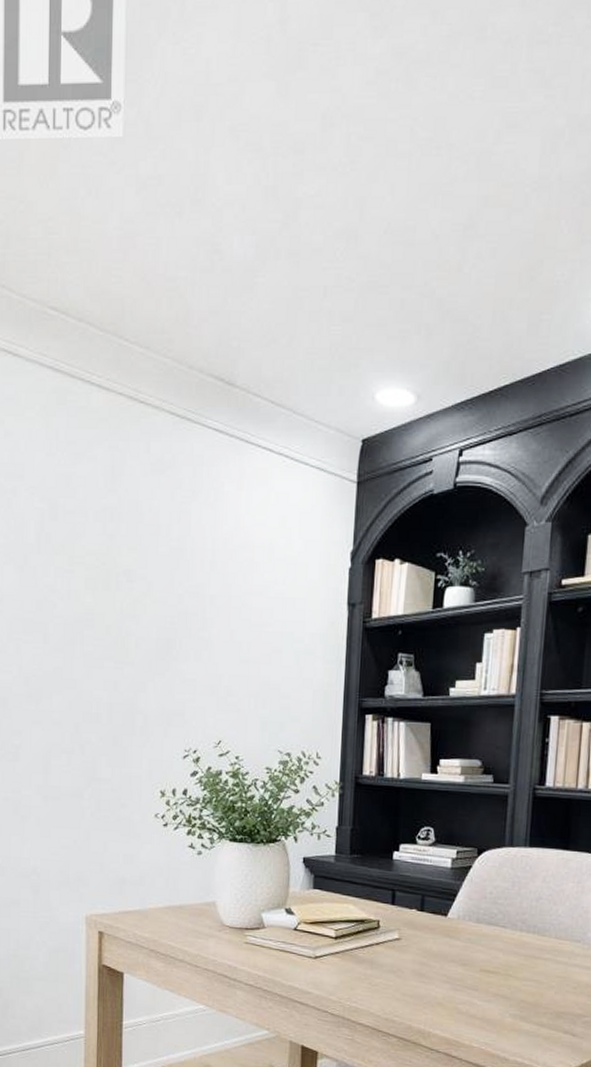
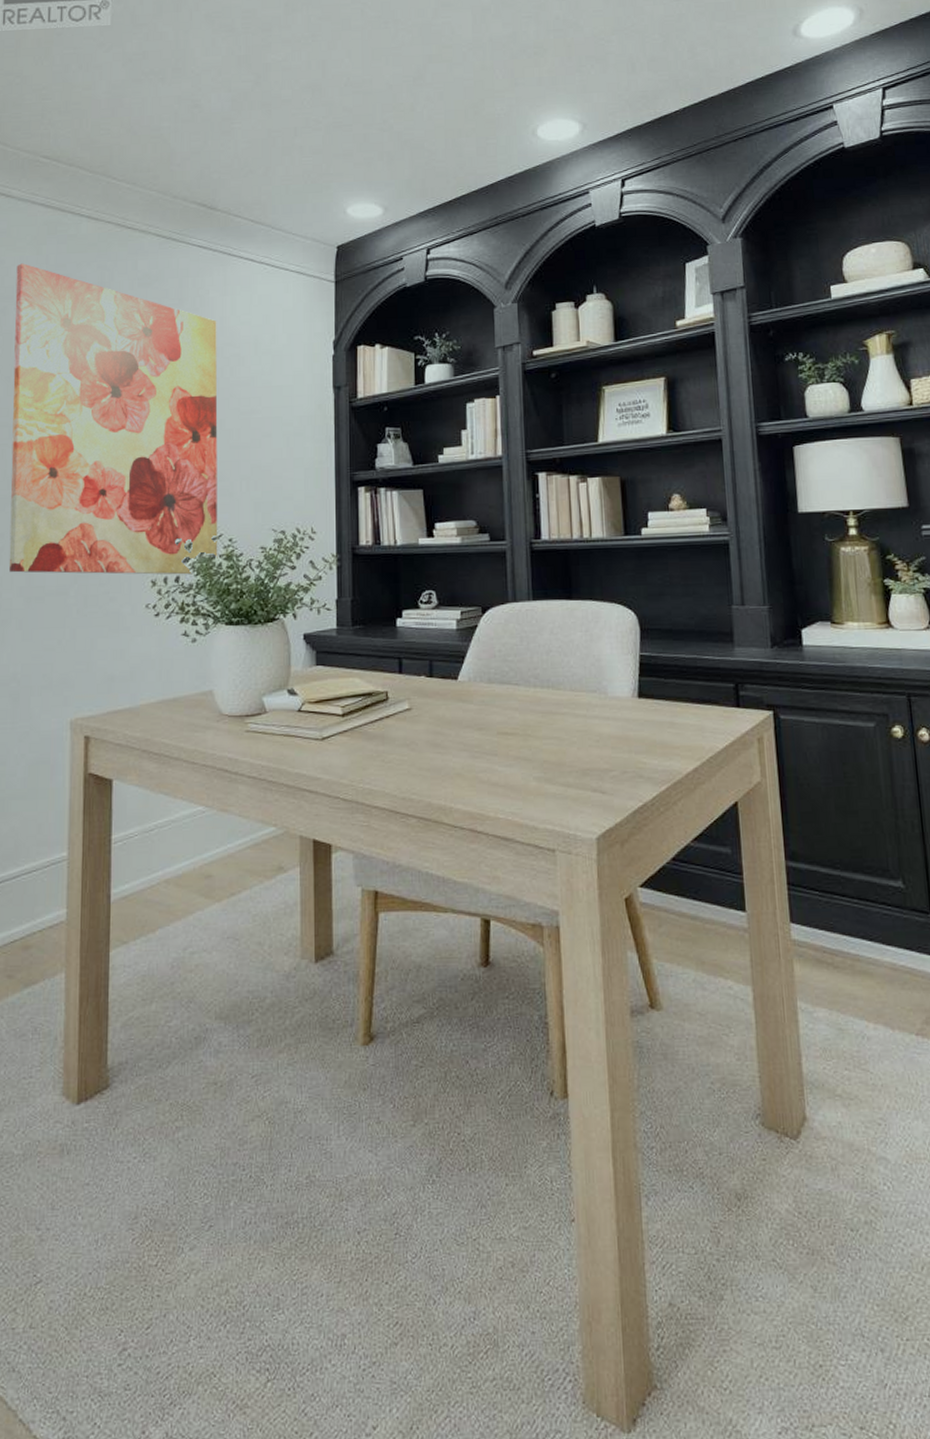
wall art: none [25,437,231,789] -> present [8,263,218,575]

